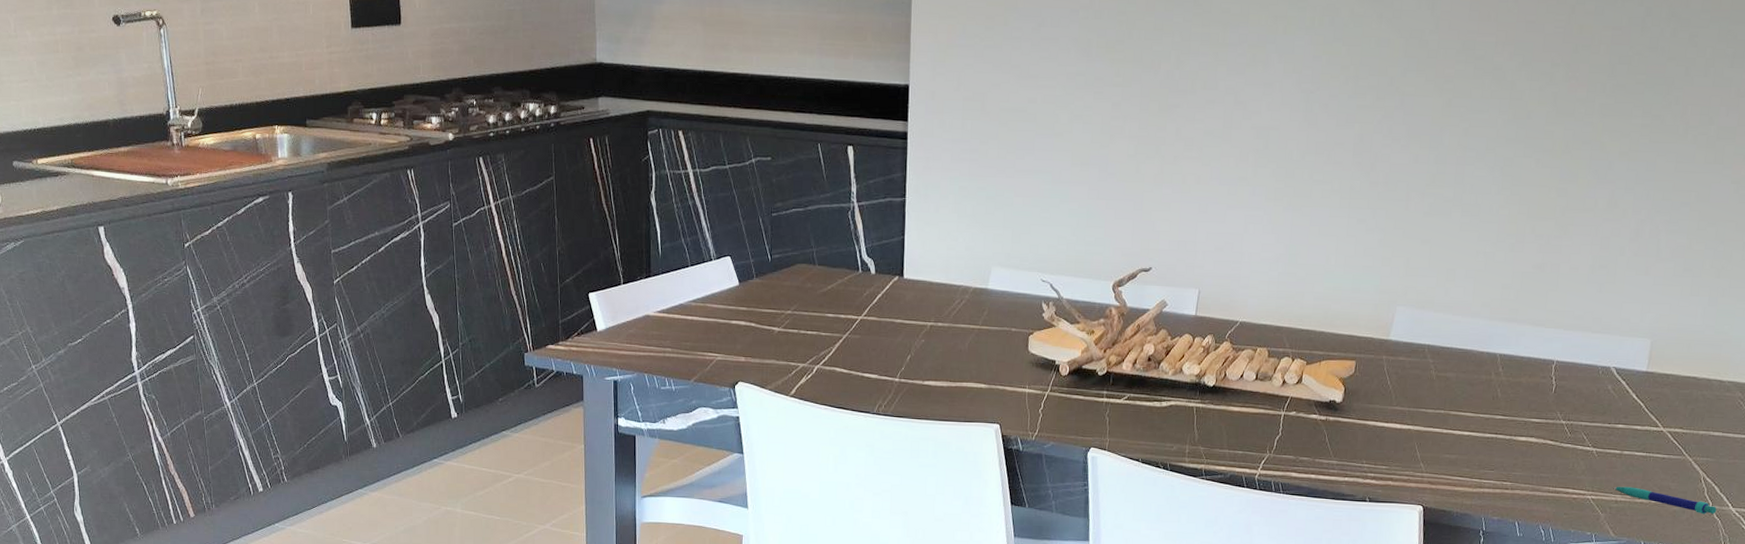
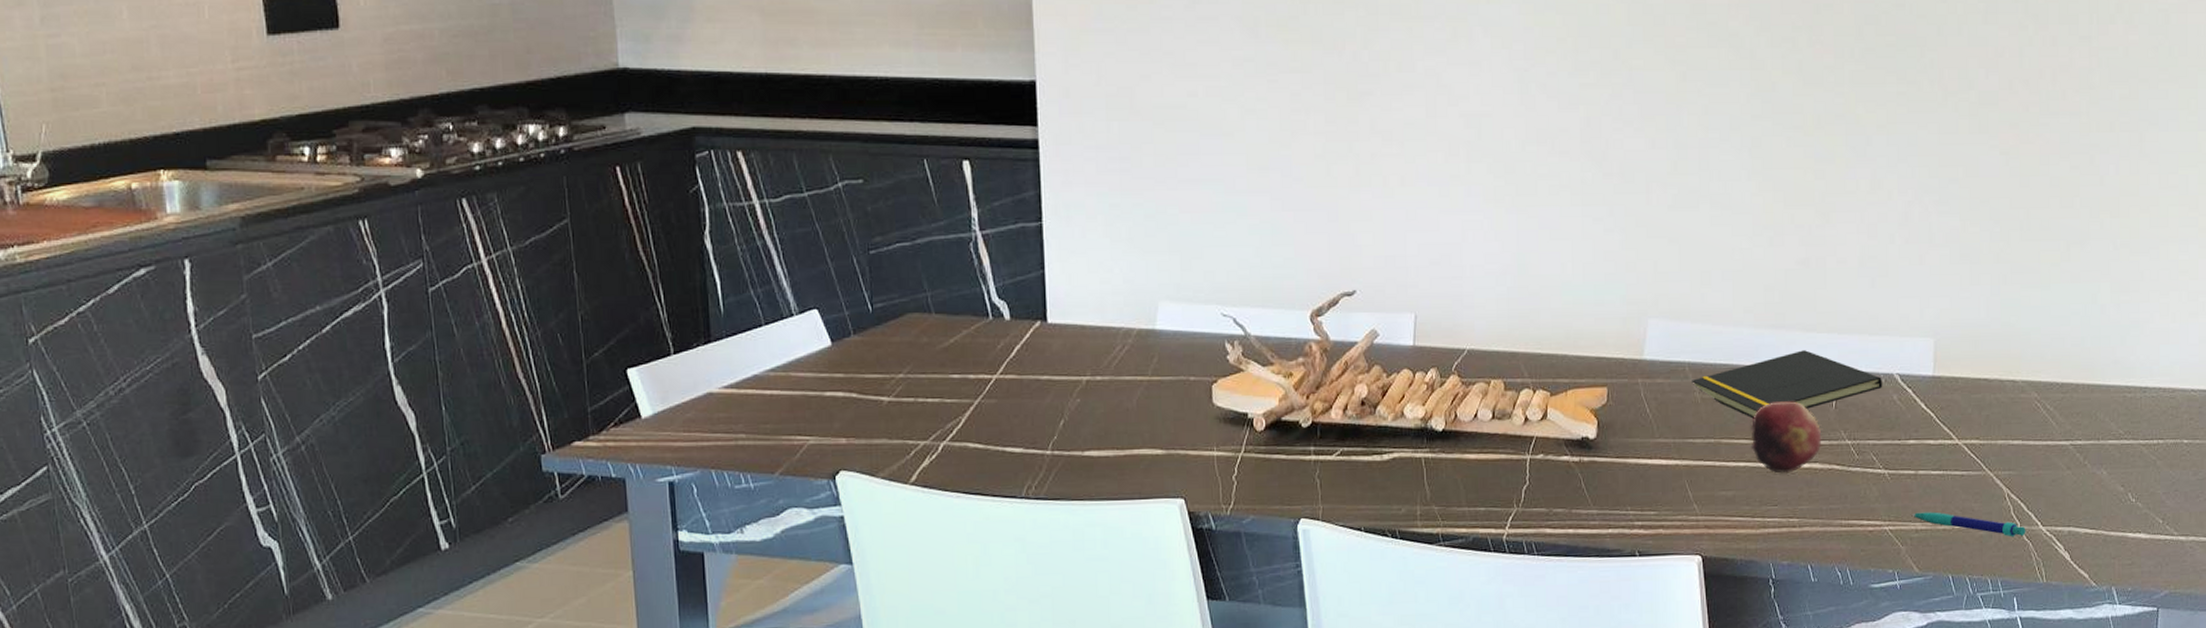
notepad: none [1429,341,1600,396] -> present [1692,350,1883,419]
fruit: none [1475,383,1540,444] -> present [1751,401,1822,474]

